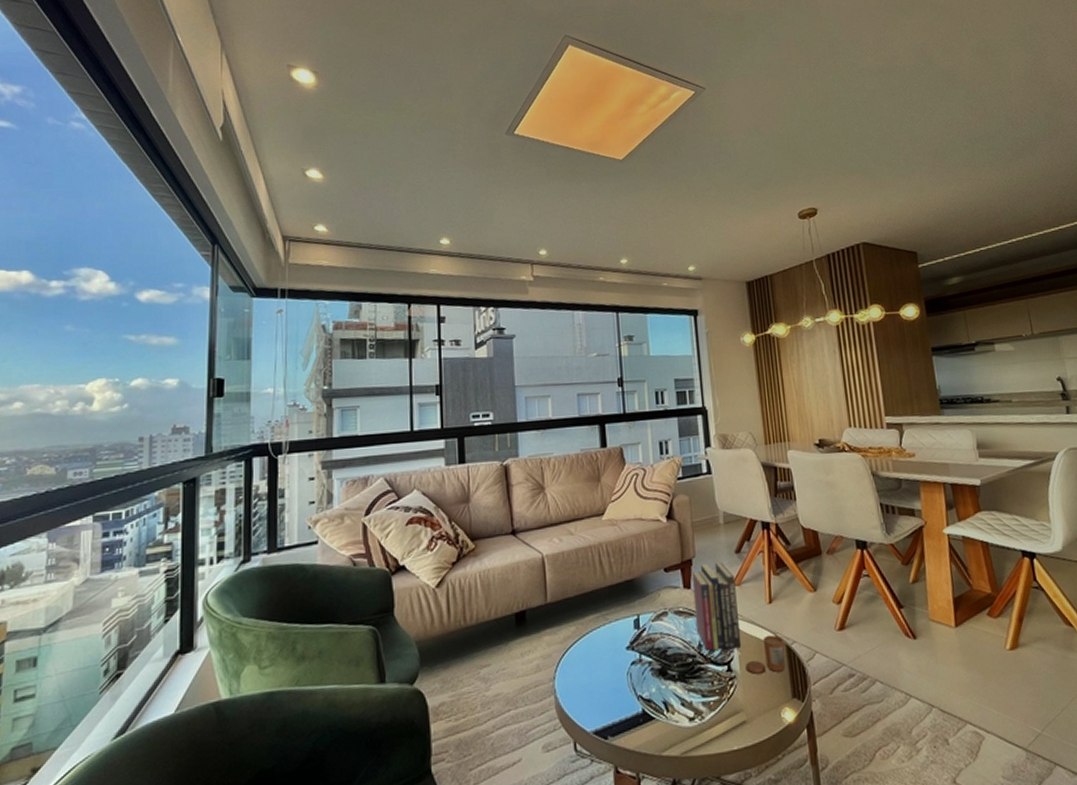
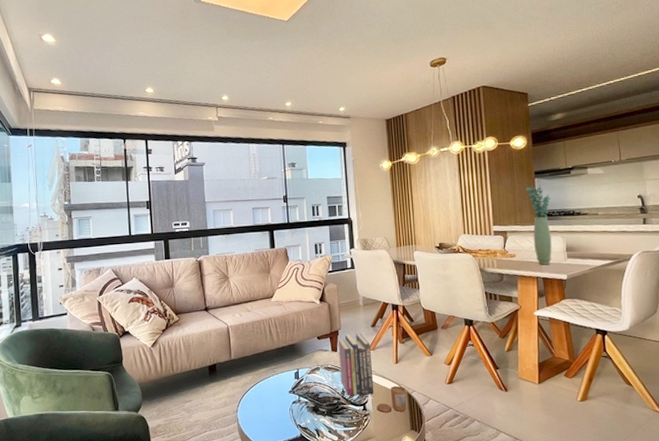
vase: none [921,364,960,467] -> present [525,184,552,265]

